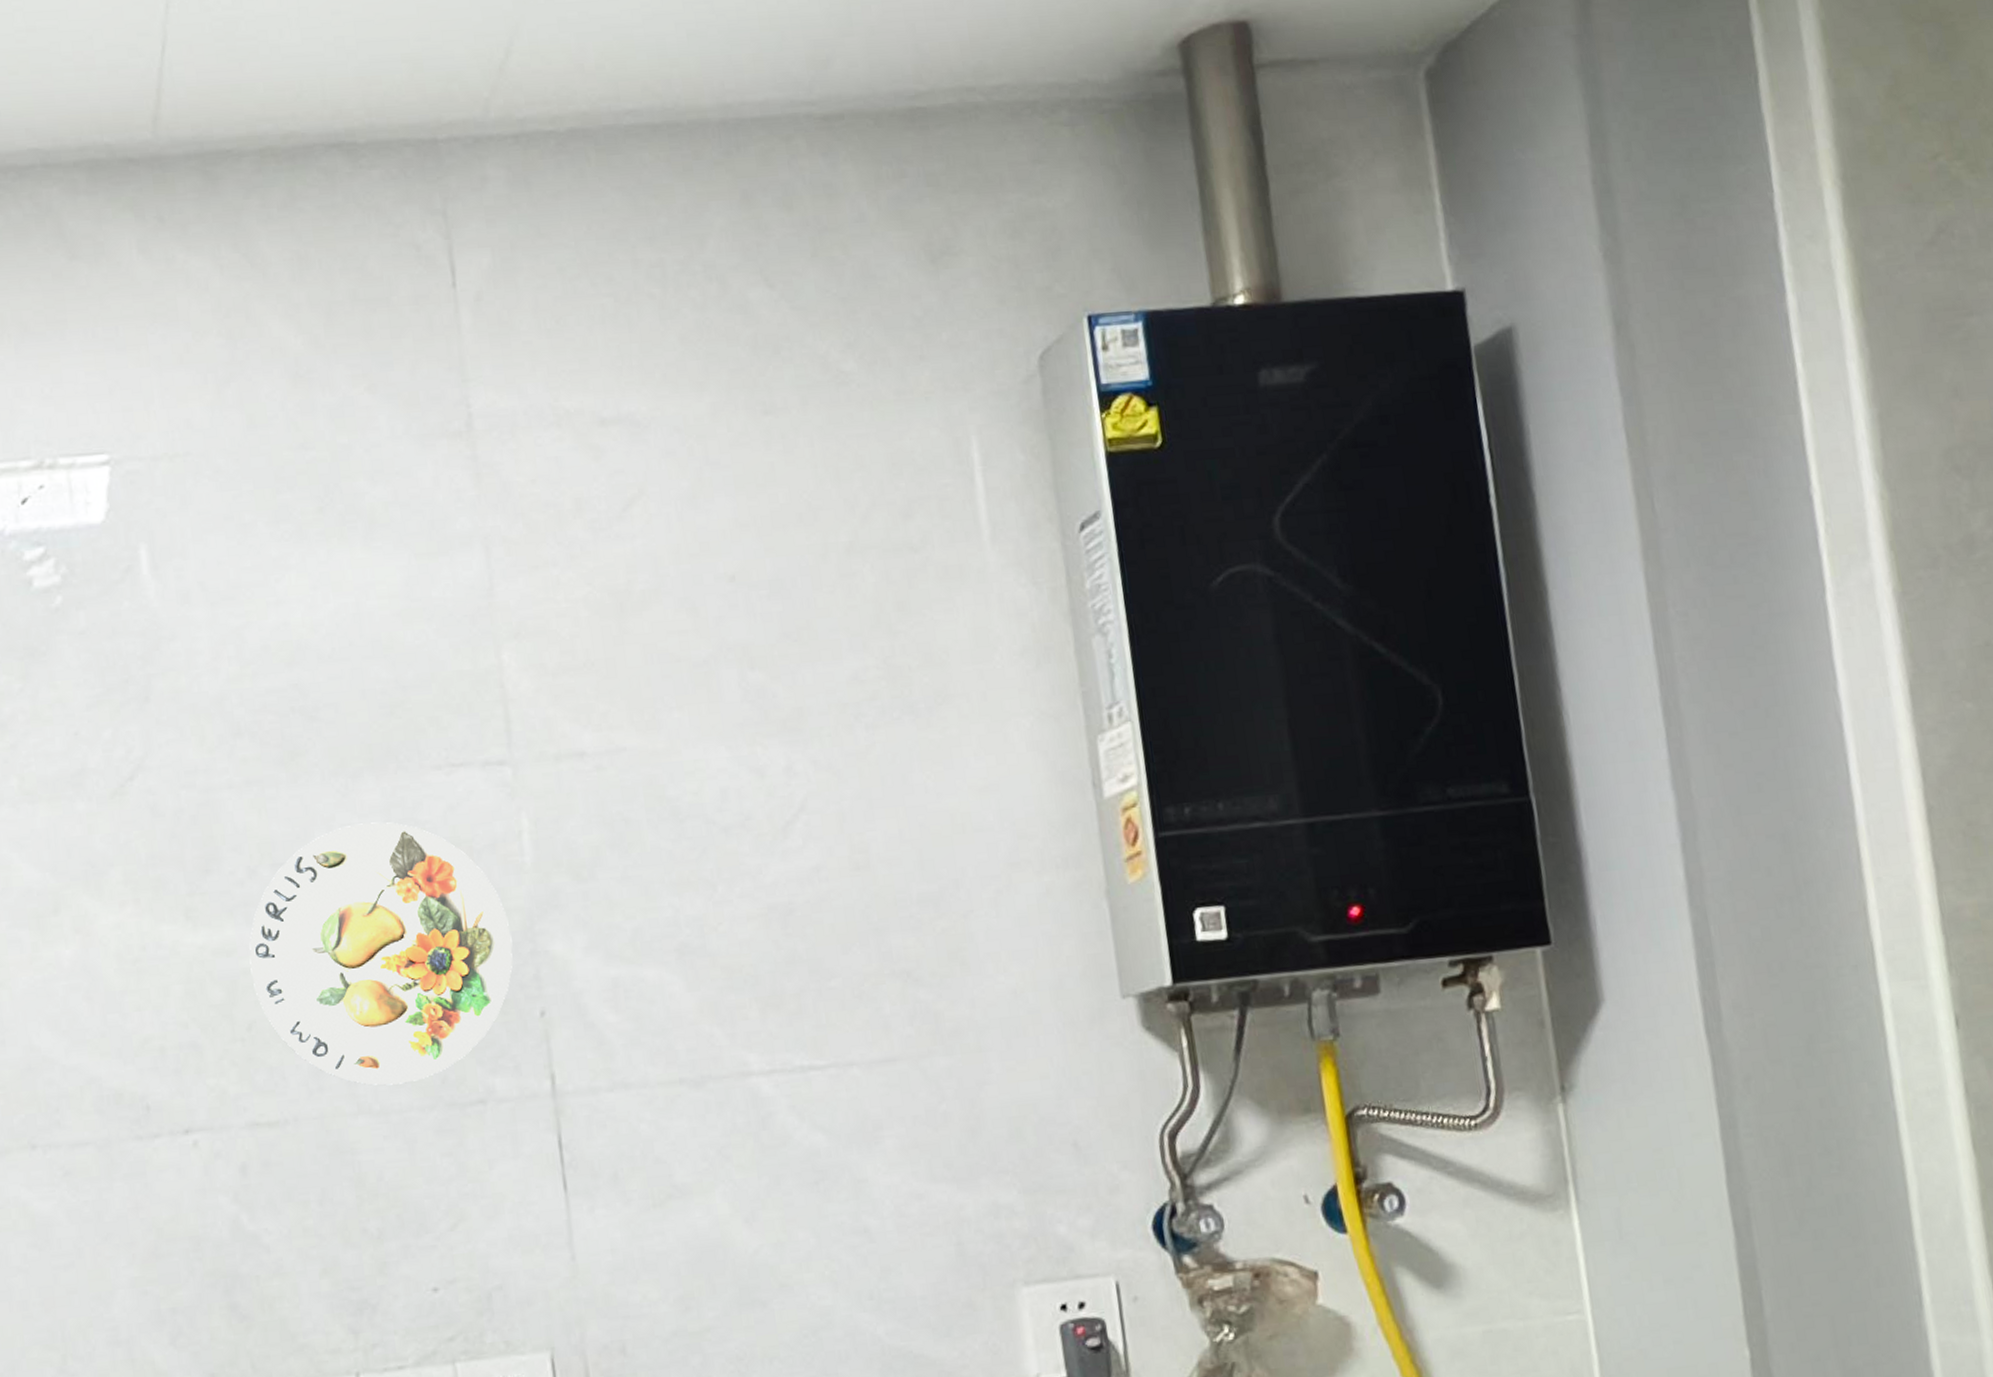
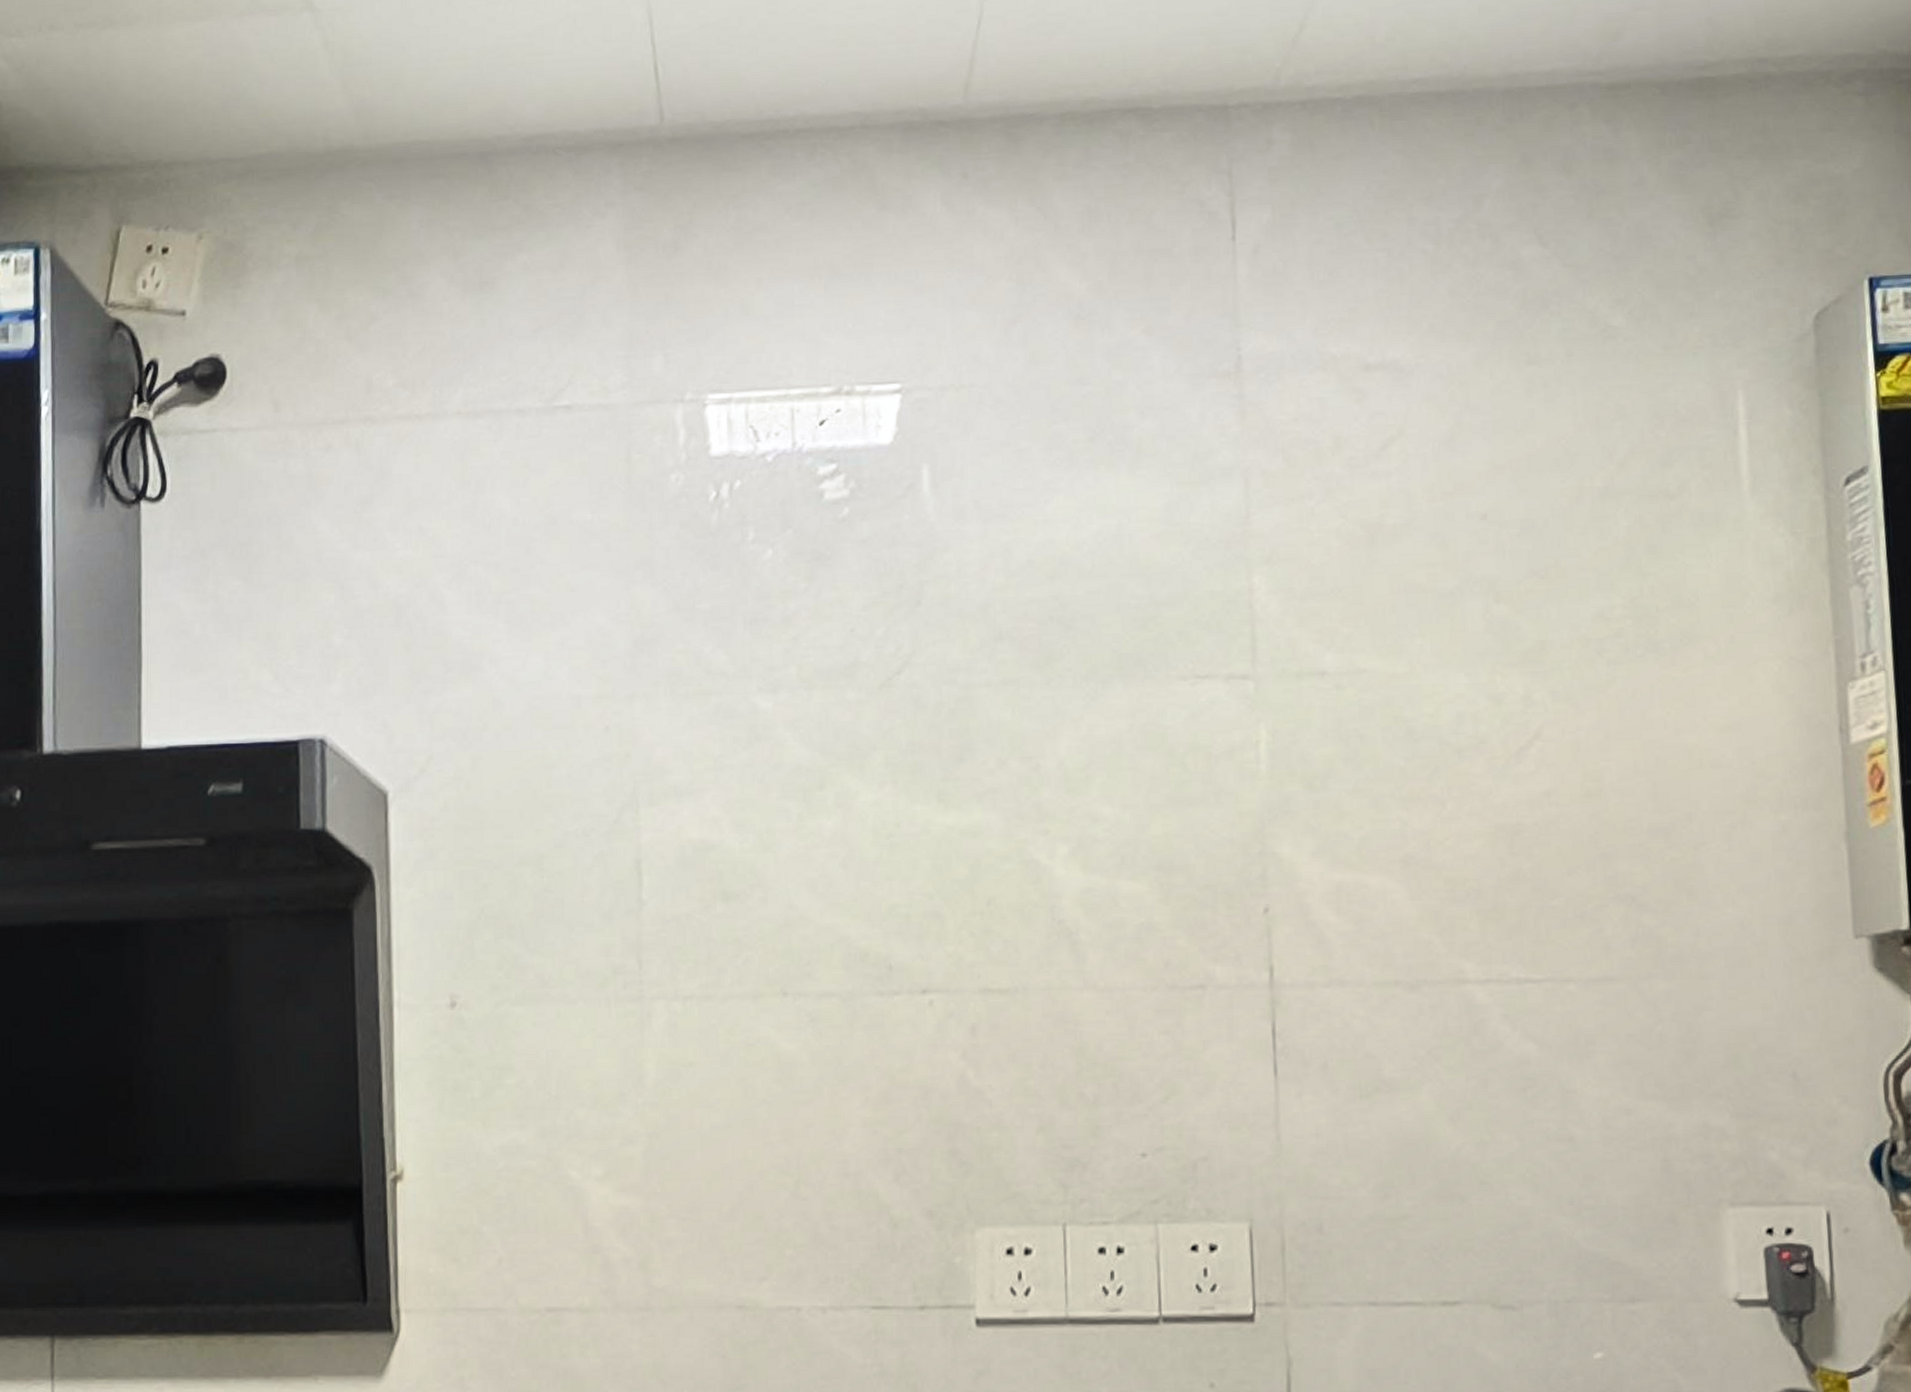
decorative plate: present [249,822,513,1086] -> none [994,725,1242,965]

